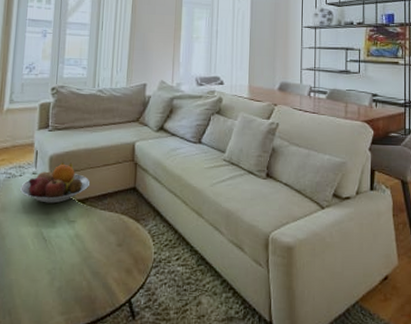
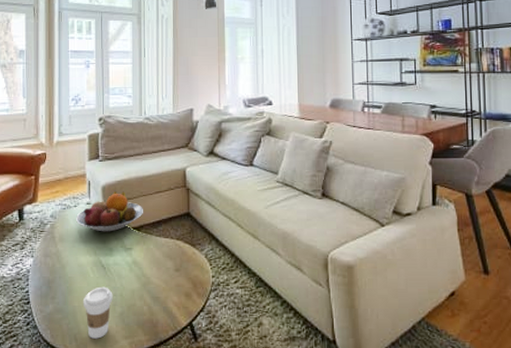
coffee cup: none [21,259,52,314] -> present [84,286,113,339]

